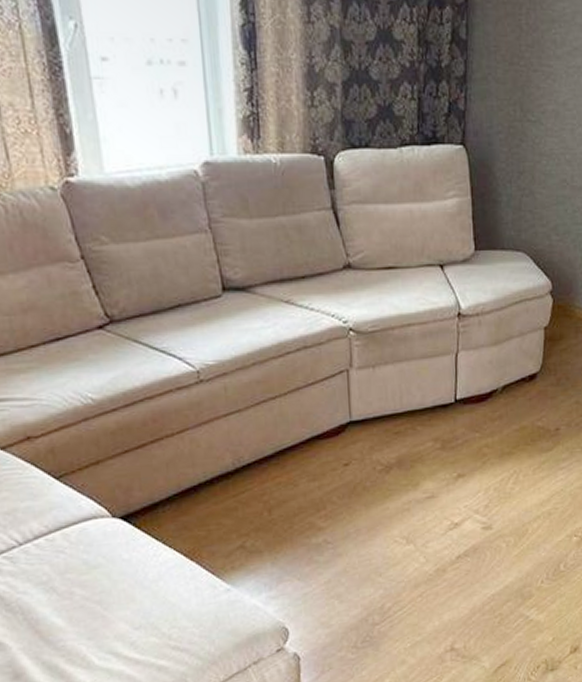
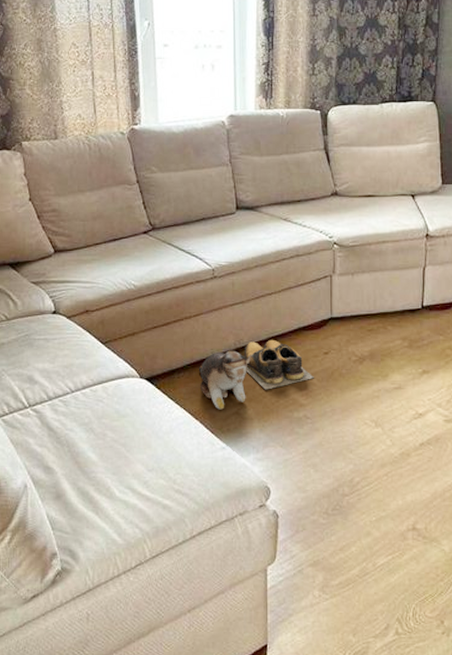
plush toy: none [188,471,256,545] -> present [198,350,252,410]
shoes: none [244,453,333,516] -> present [242,339,314,390]

